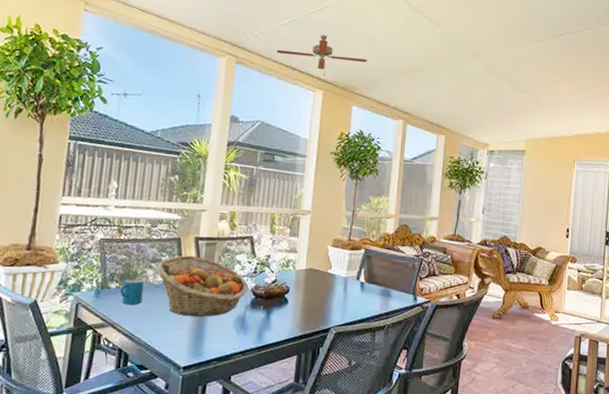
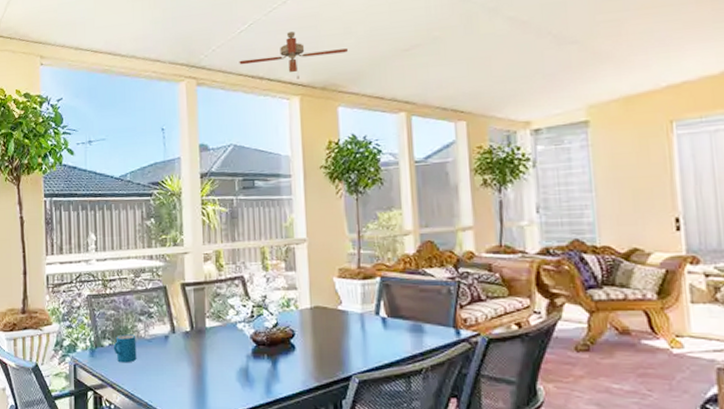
fruit basket: present [156,255,248,317] -> none [145,304,247,371]

